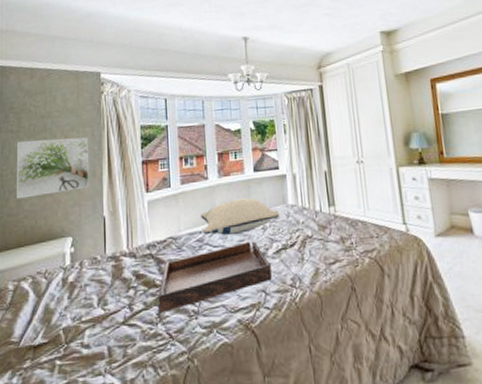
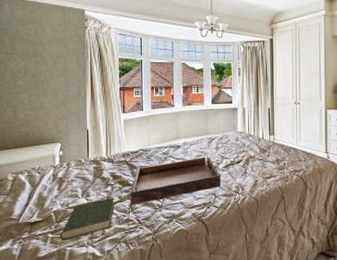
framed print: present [17,137,90,199] -> none [12,62,75,110]
book: none [71,304,138,369] -> present [60,197,114,241]
pillow: present [199,198,280,235] -> none [166,124,231,151]

